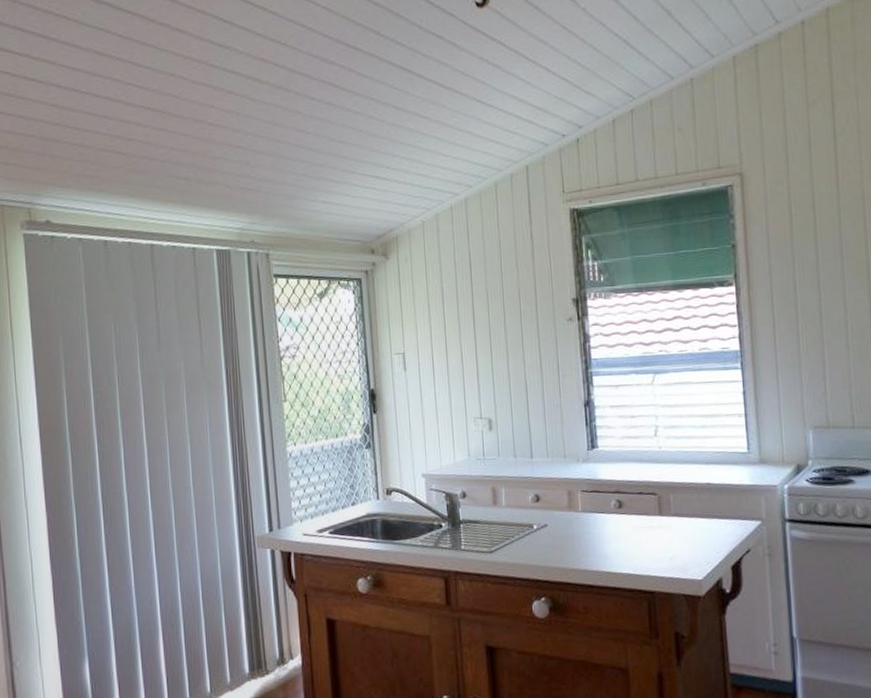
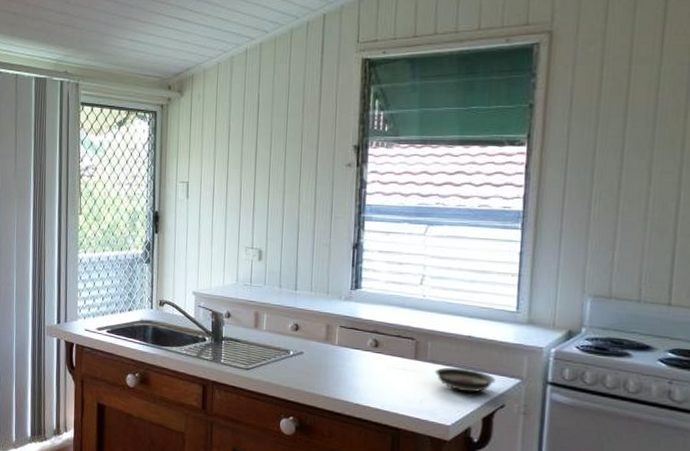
saucer: none [680,517,738,542] -> present [434,367,496,393]

